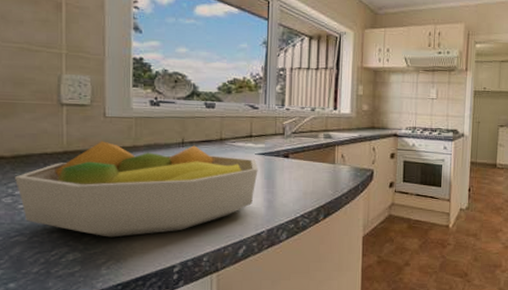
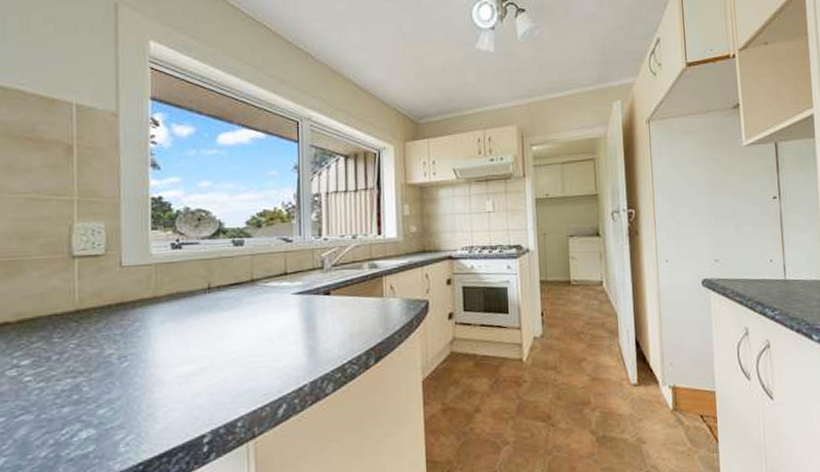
fruit bowl: present [15,141,258,238] -> none [21,290,296,408]

